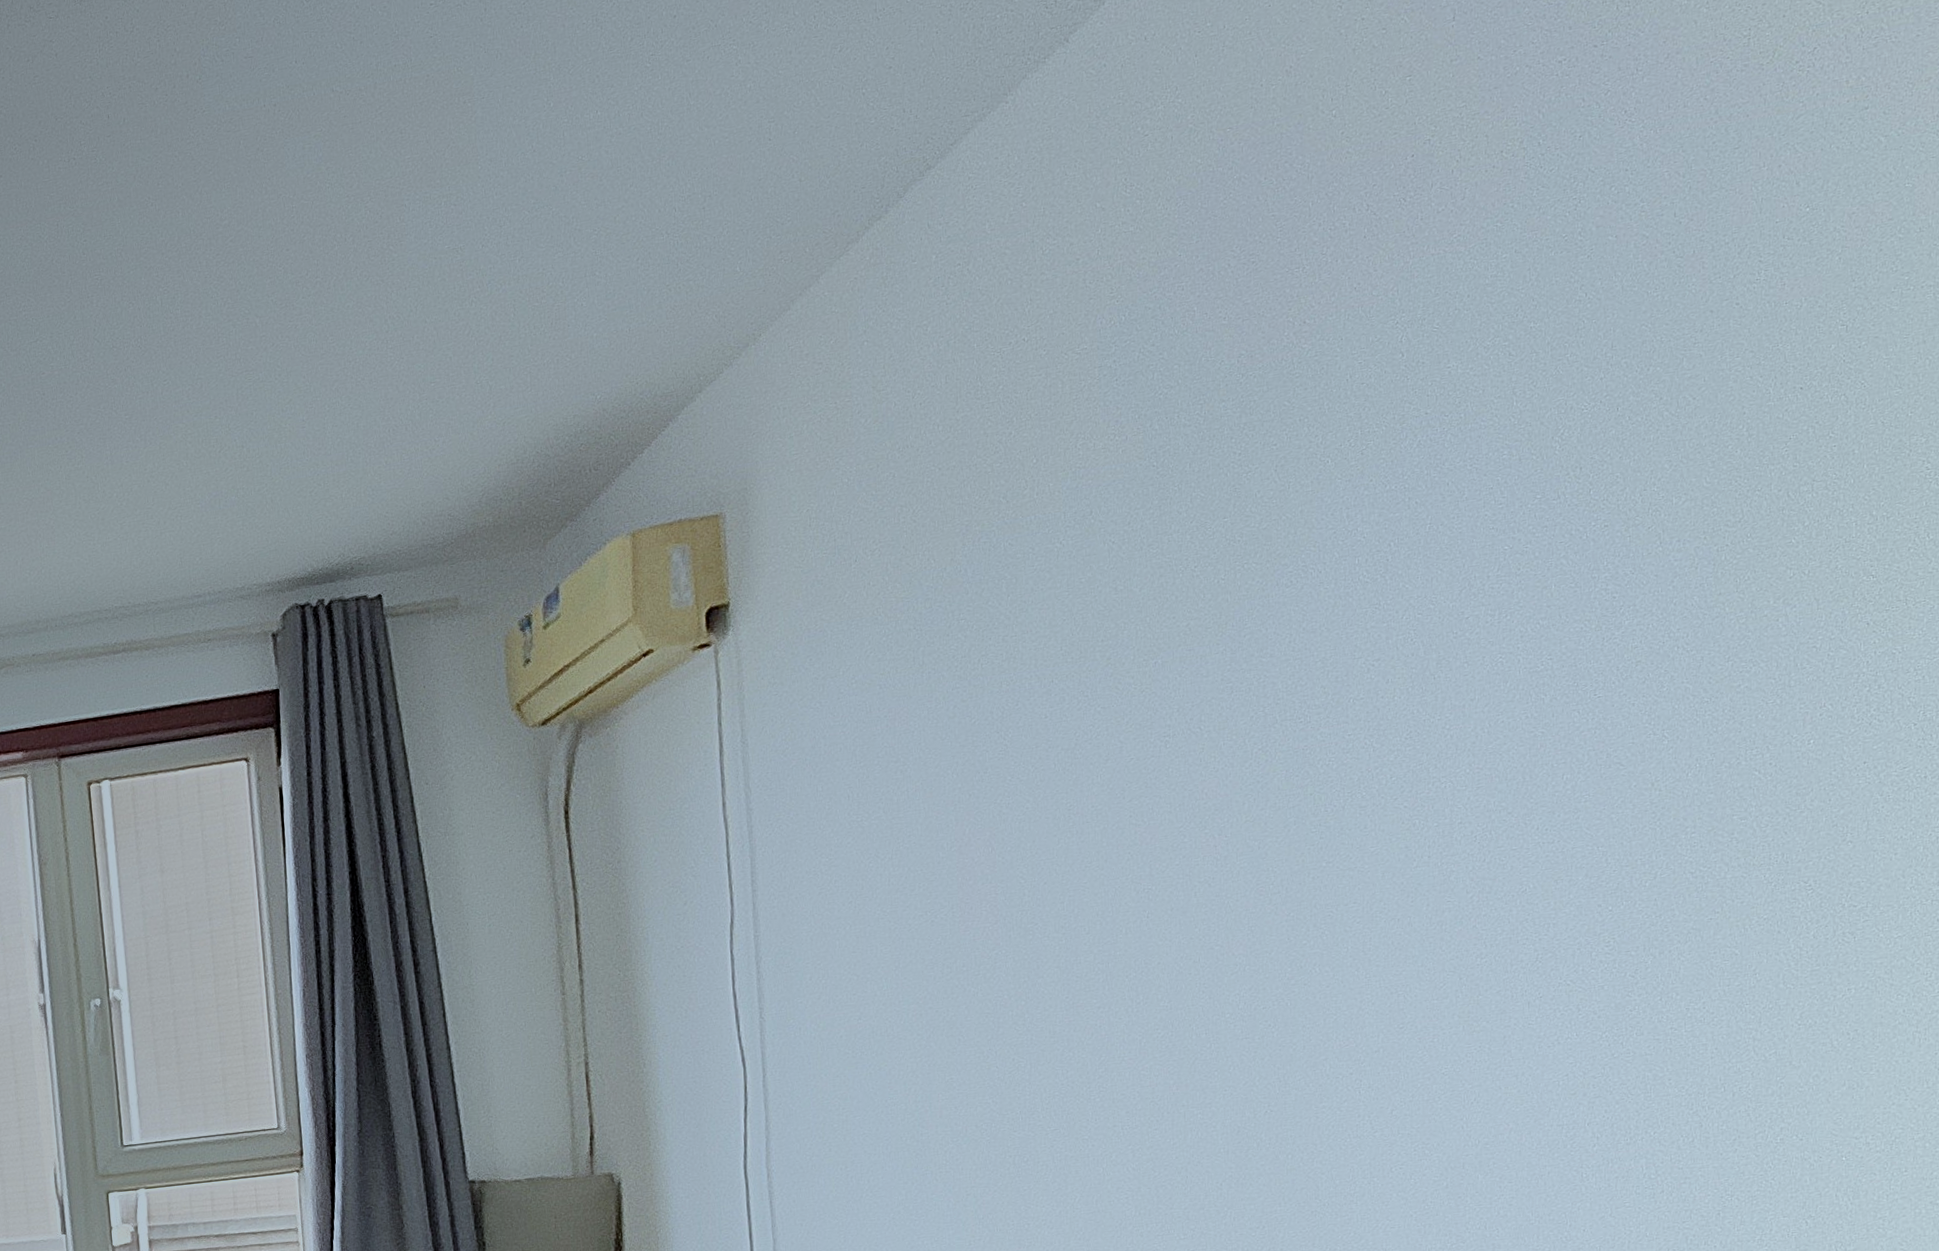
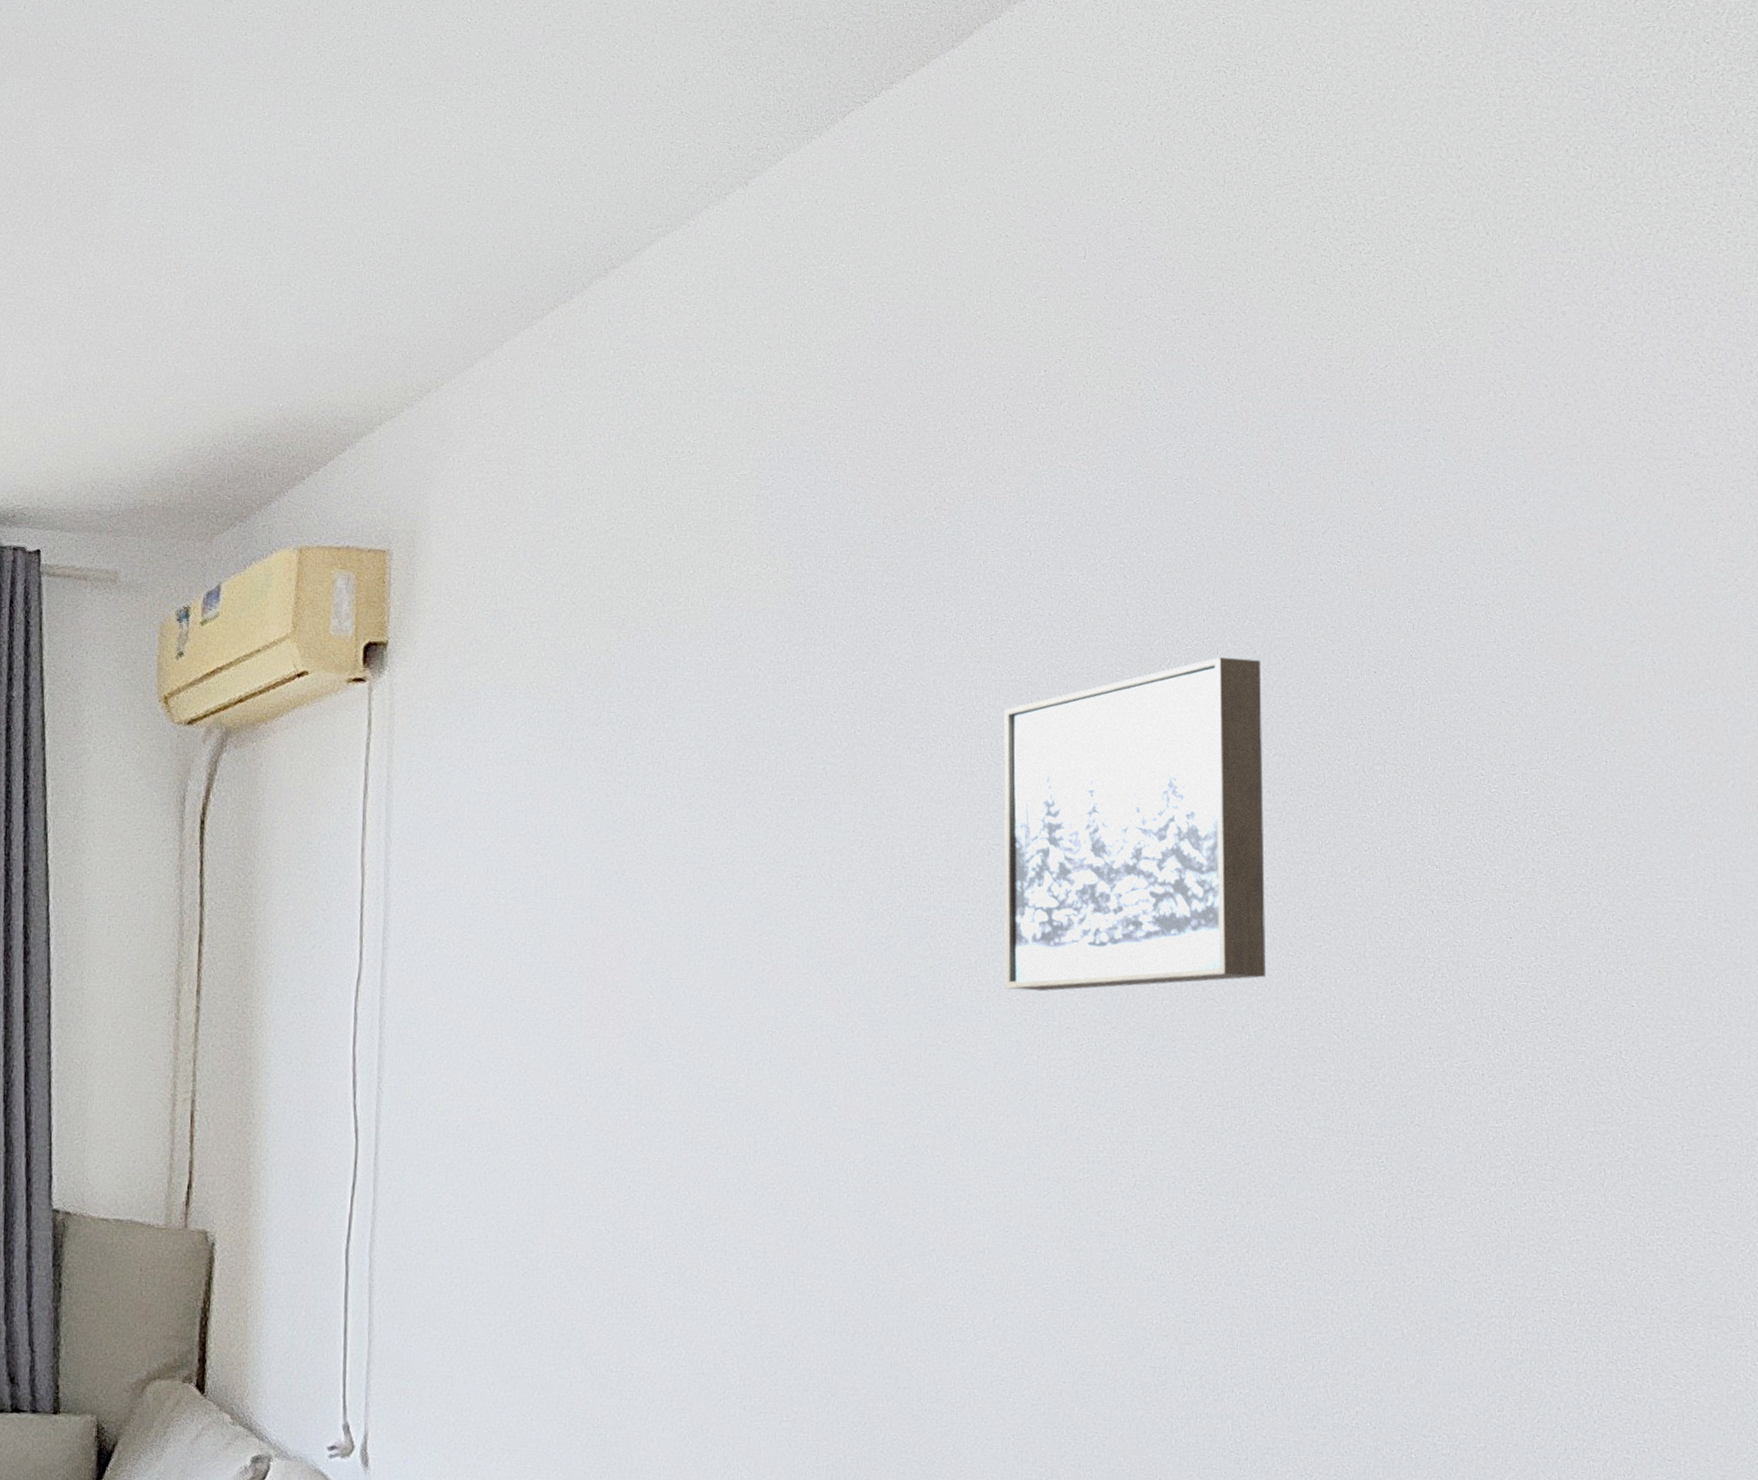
wall art: none [1379,405,1678,799] -> present [1004,657,1267,992]

